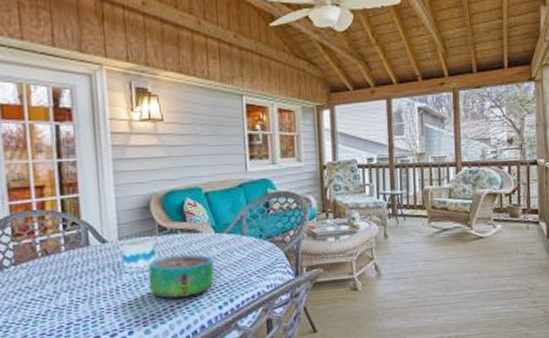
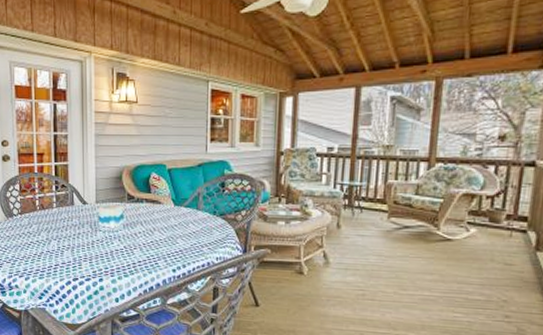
decorative bowl: present [148,254,214,299] -> none [117,221,171,258]

